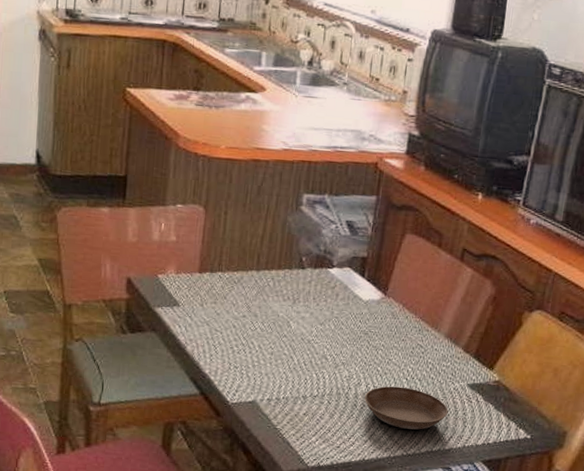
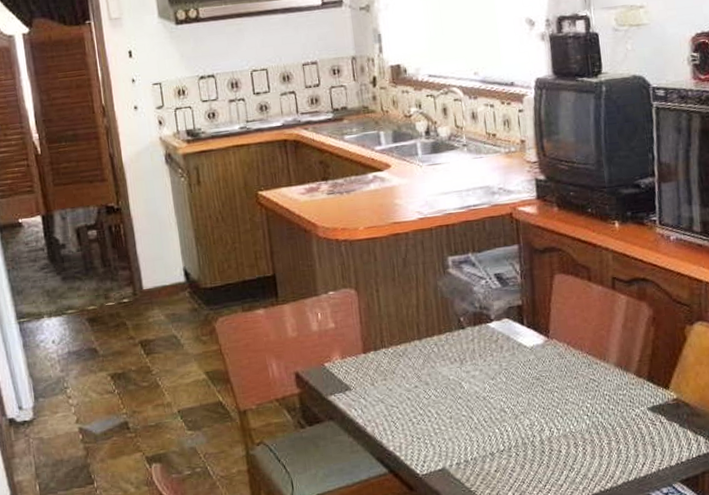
saucer: present [365,386,449,430] -> none [551,423,636,465]

